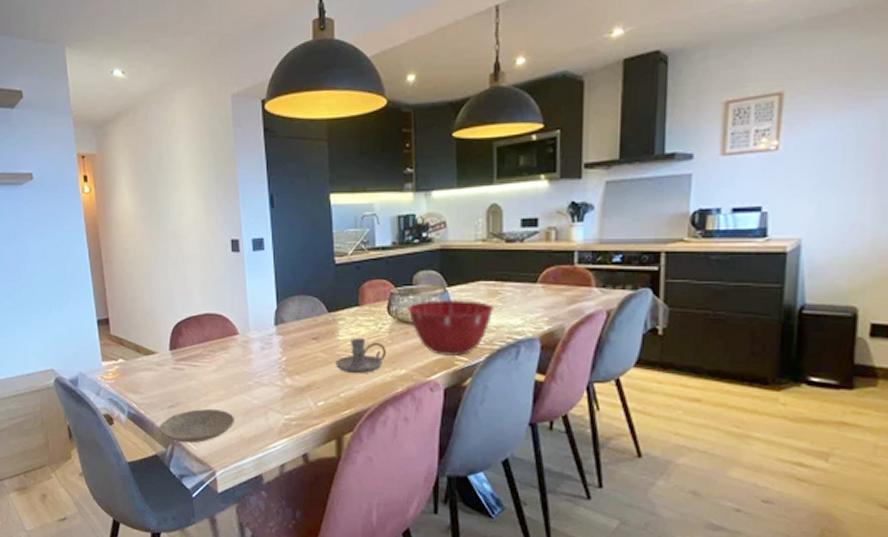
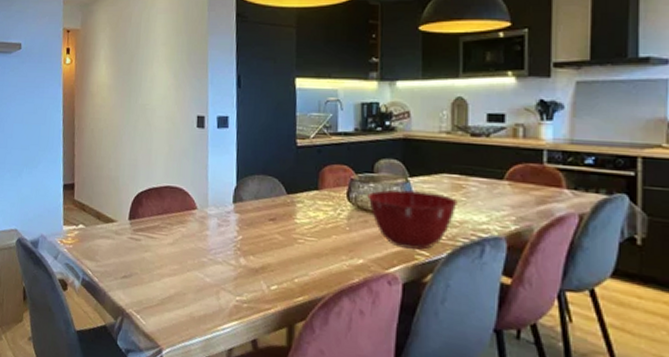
plate: present [159,409,234,444] -> none [110,282,186,318]
candle holder: present [336,338,386,374] -> none [291,222,343,260]

